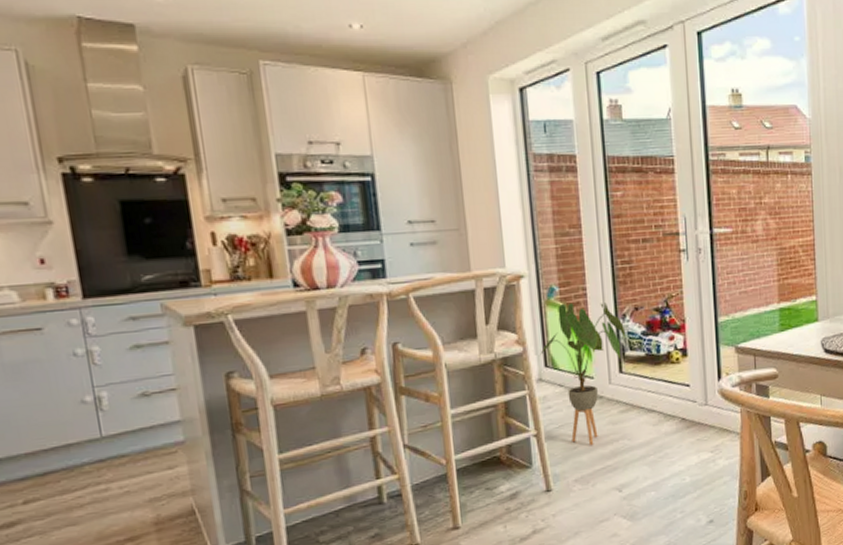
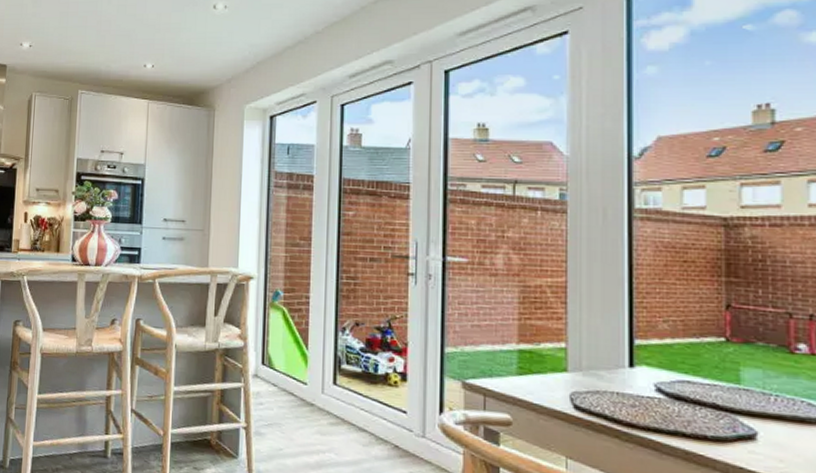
house plant: present [540,302,626,445] -> none [259,307,344,450]

